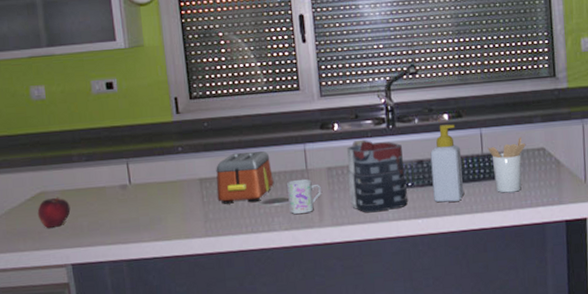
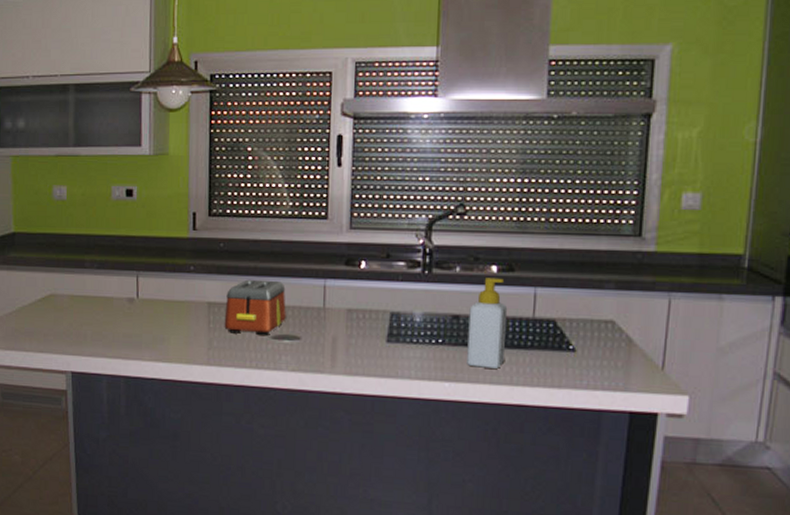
fruit: present [37,197,71,229] -> none [45,301,77,333]
mug: present [286,178,321,214] -> none [299,317,337,356]
mug: present [347,139,408,213] -> none [368,282,437,367]
utensil holder: present [487,136,526,193] -> none [541,303,591,369]

